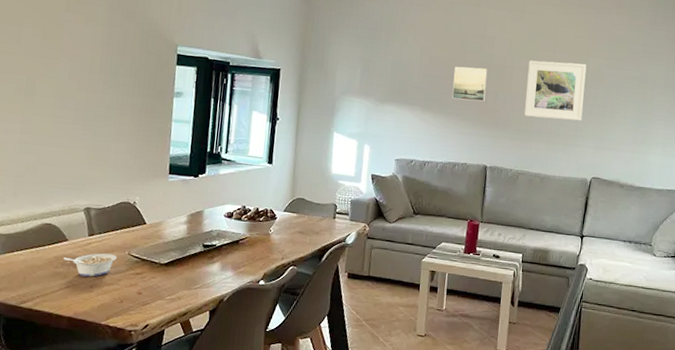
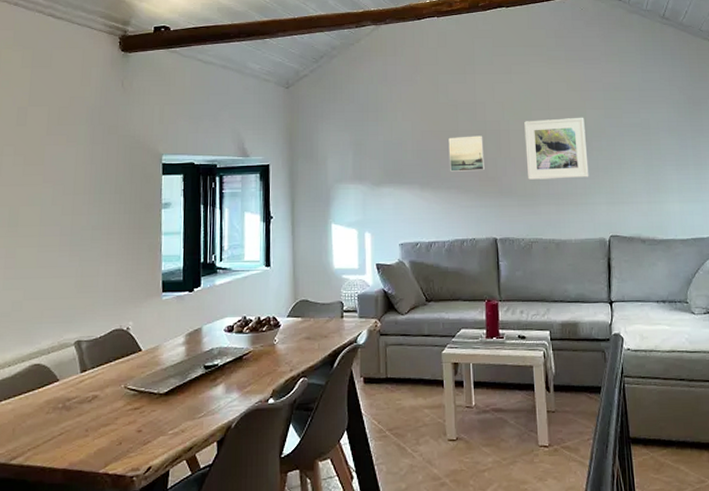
legume: present [63,253,117,277] -> none [55,390,112,419]

